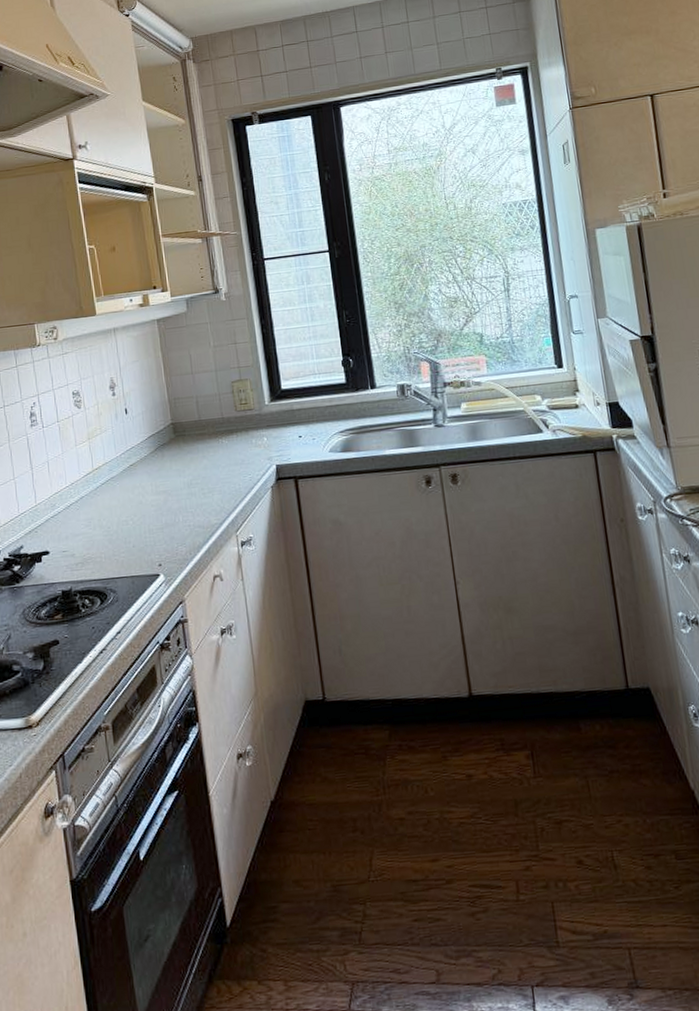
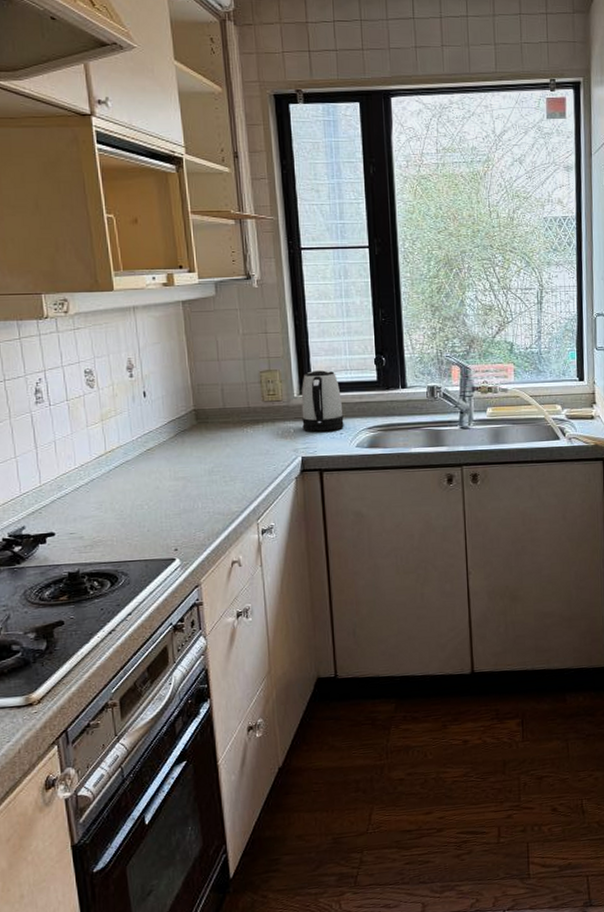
kettle: none [272,375,316,439] -> present [301,369,344,432]

